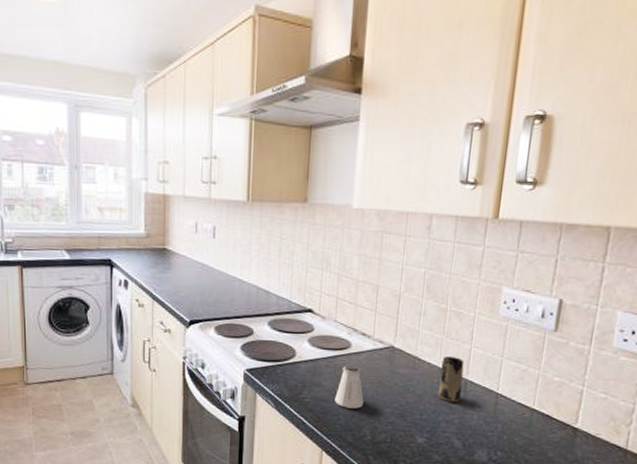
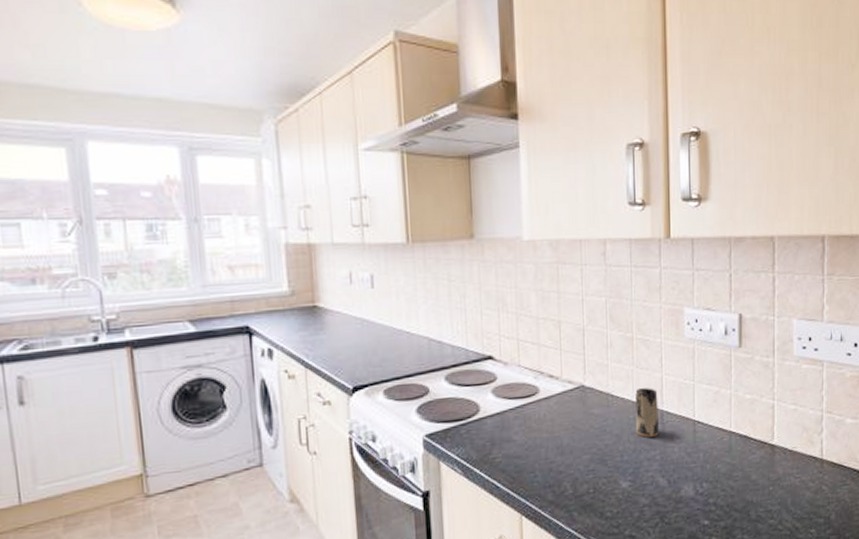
saltshaker: present [335,364,364,409] -> none [528,411,560,462]

